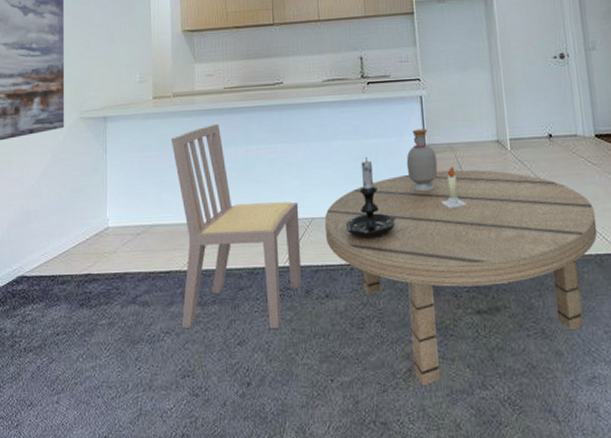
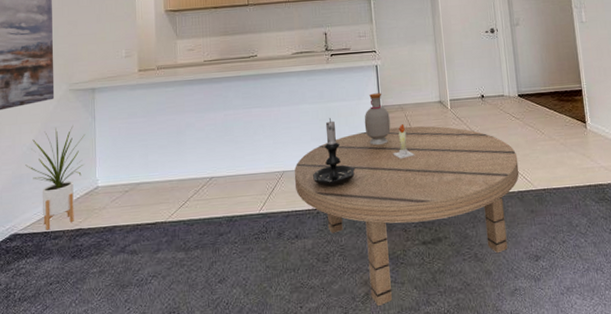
house plant: none [33,157,96,274] -> present [25,125,86,230]
dining chair: present [172,123,301,328] -> none [156,92,274,271]

